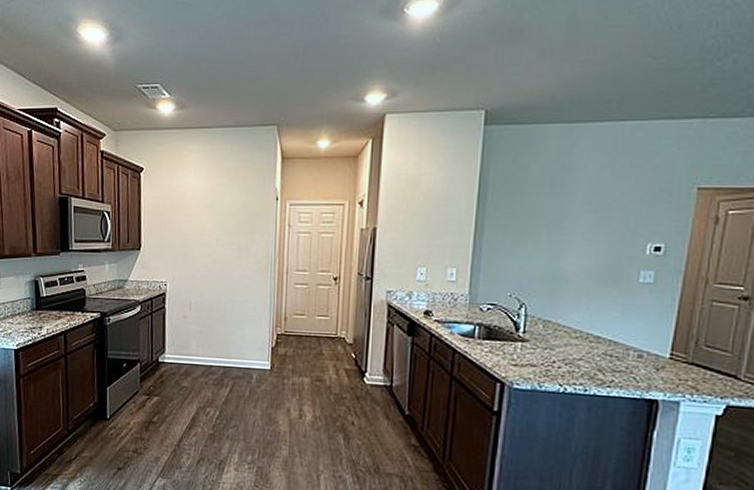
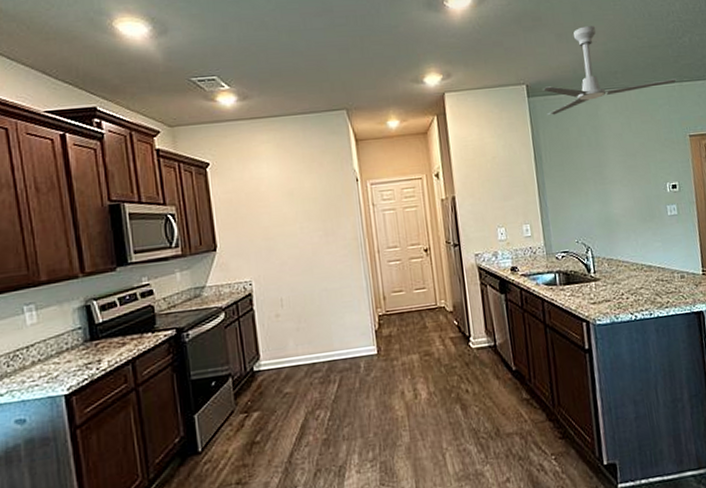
ceiling fan: none [504,40,700,148] -> present [542,26,678,115]

